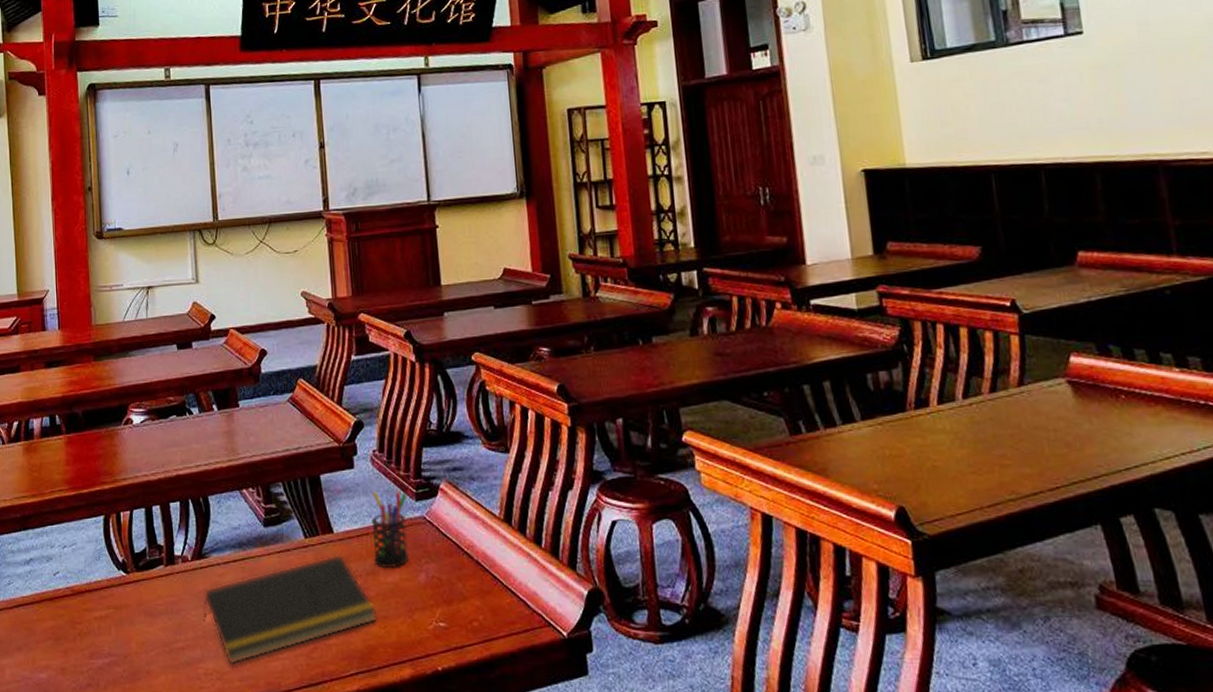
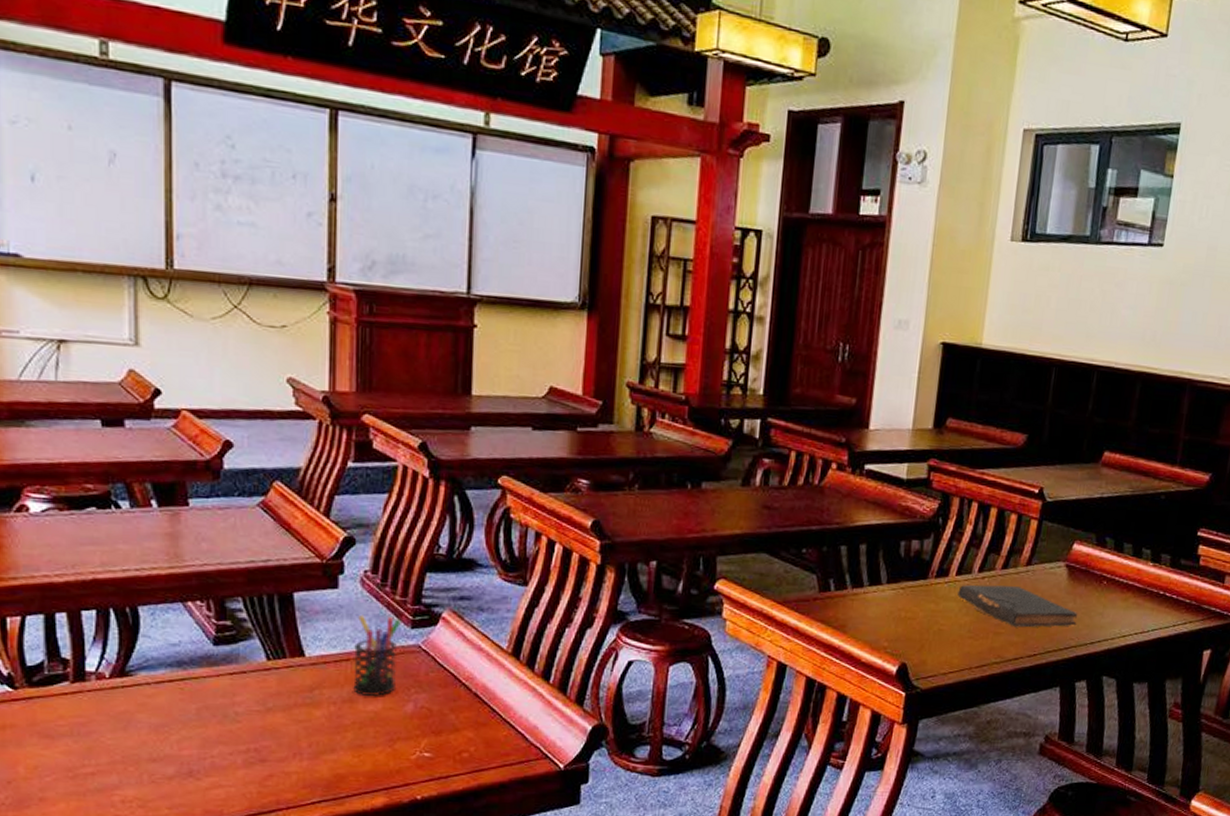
notepad: present [203,554,378,665] -> none [122,679,352,792]
book: none [944,411,1101,457] -> present [957,584,1078,628]

